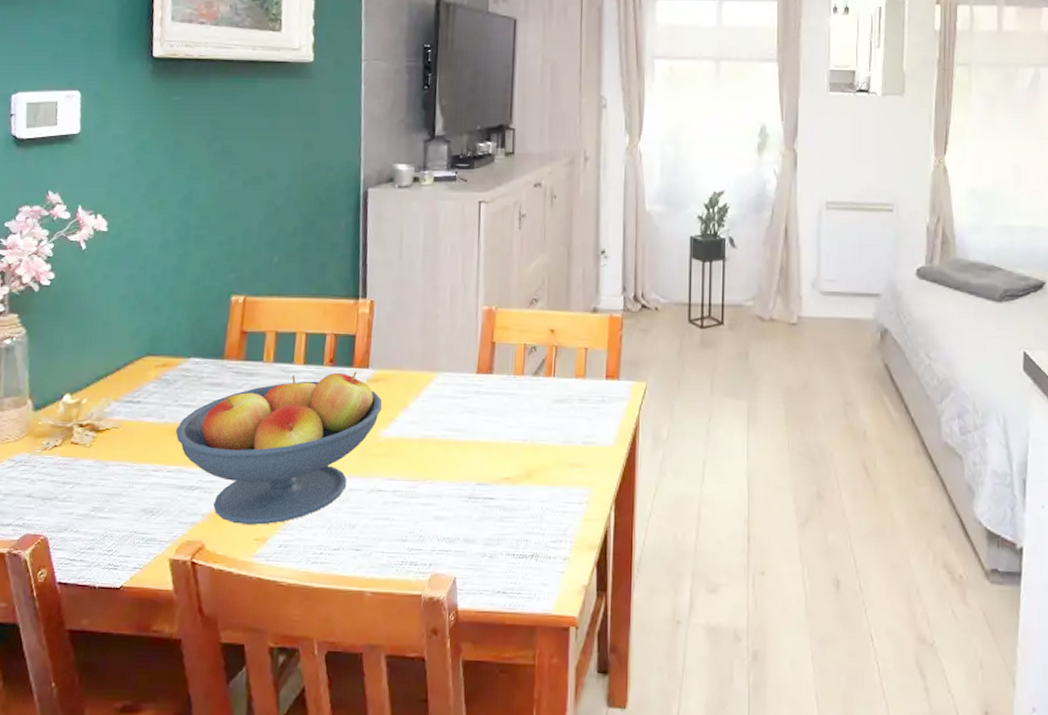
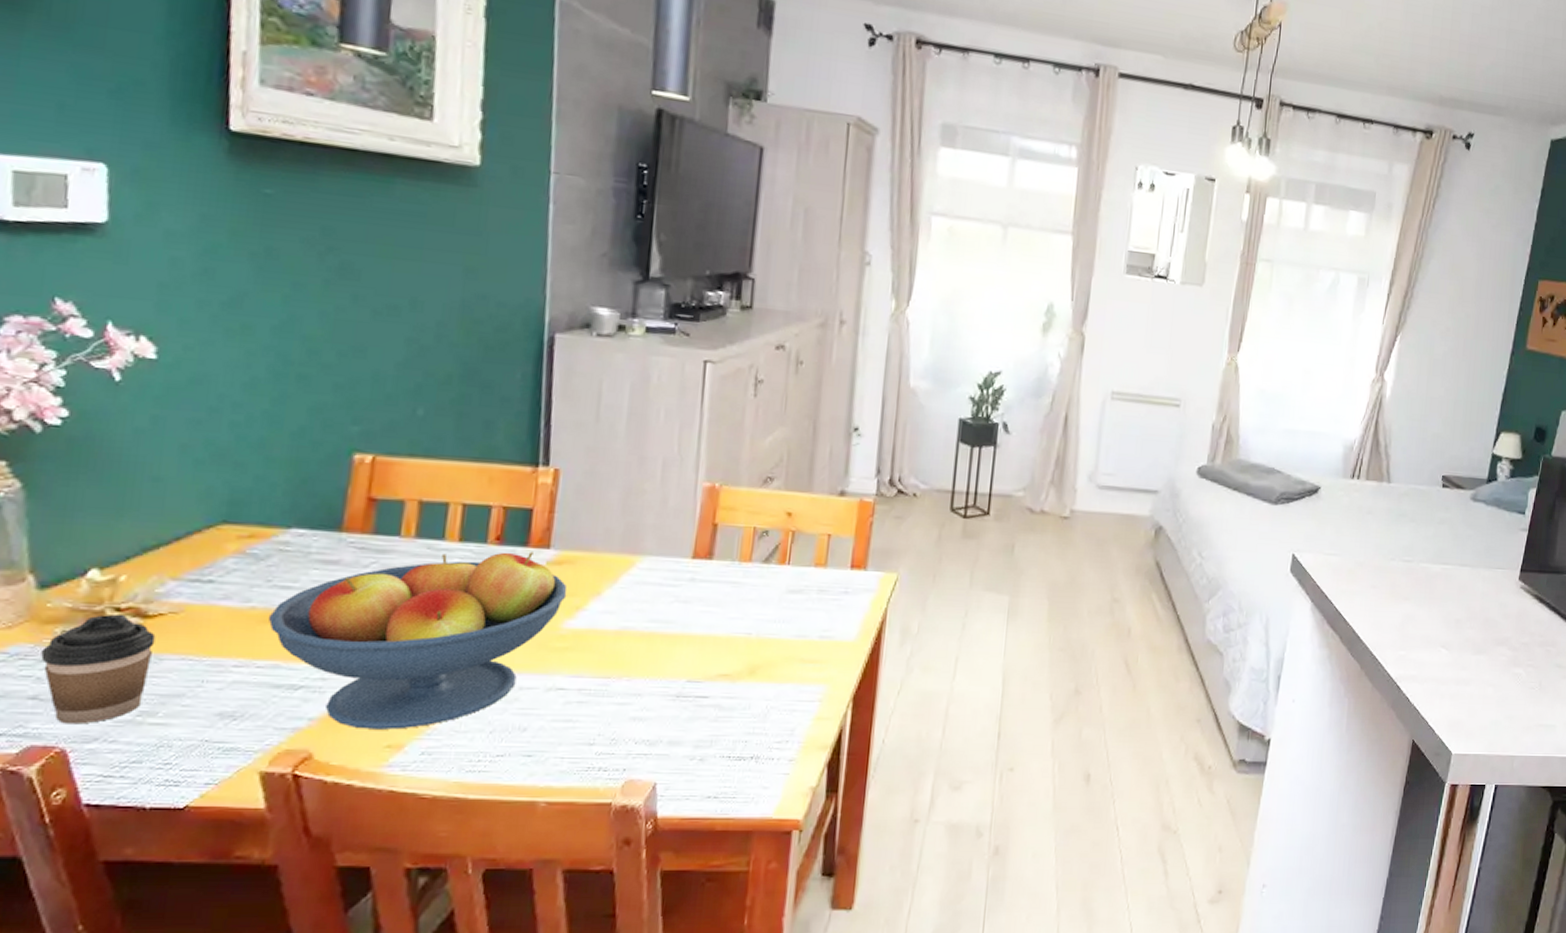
coffee cup: none [34,429,104,517] -> present [41,613,156,724]

